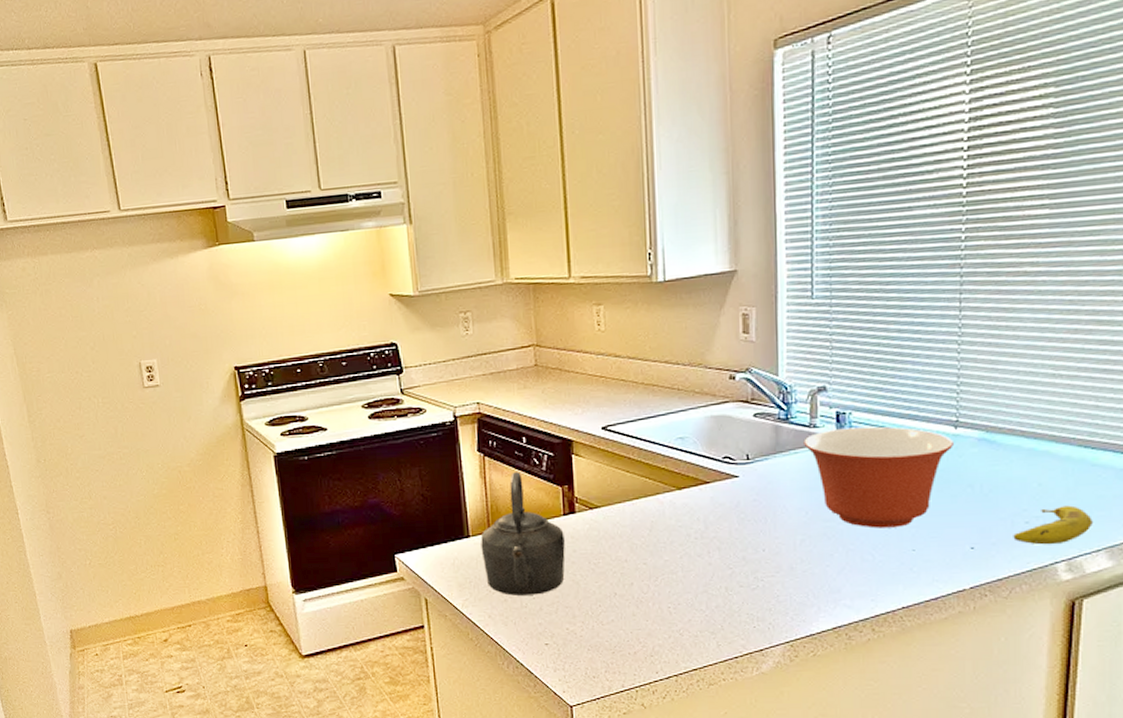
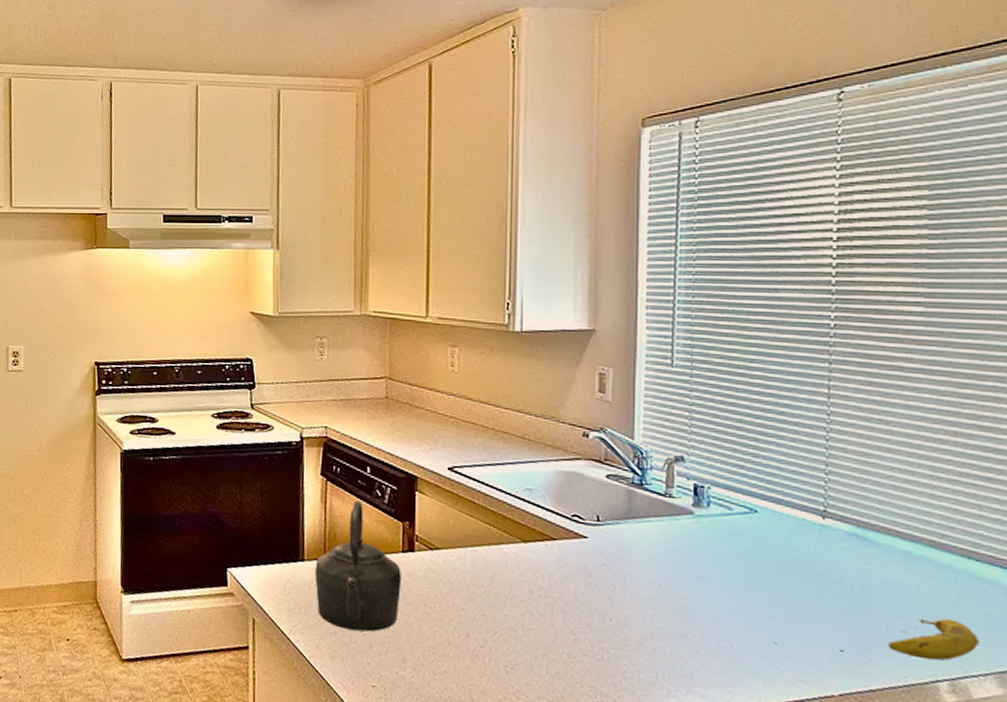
mixing bowl: present [803,426,953,528] -> none [658,501,821,616]

